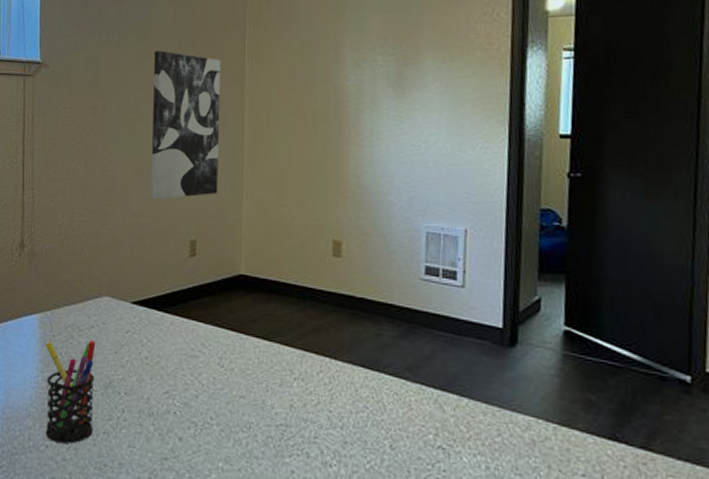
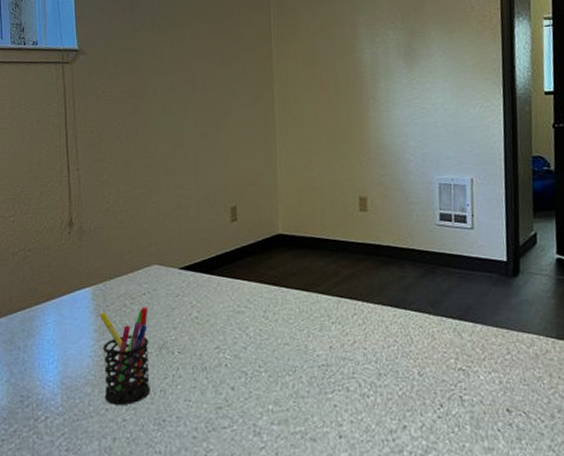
wall art: present [151,51,221,199] -> none [187,34,254,172]

